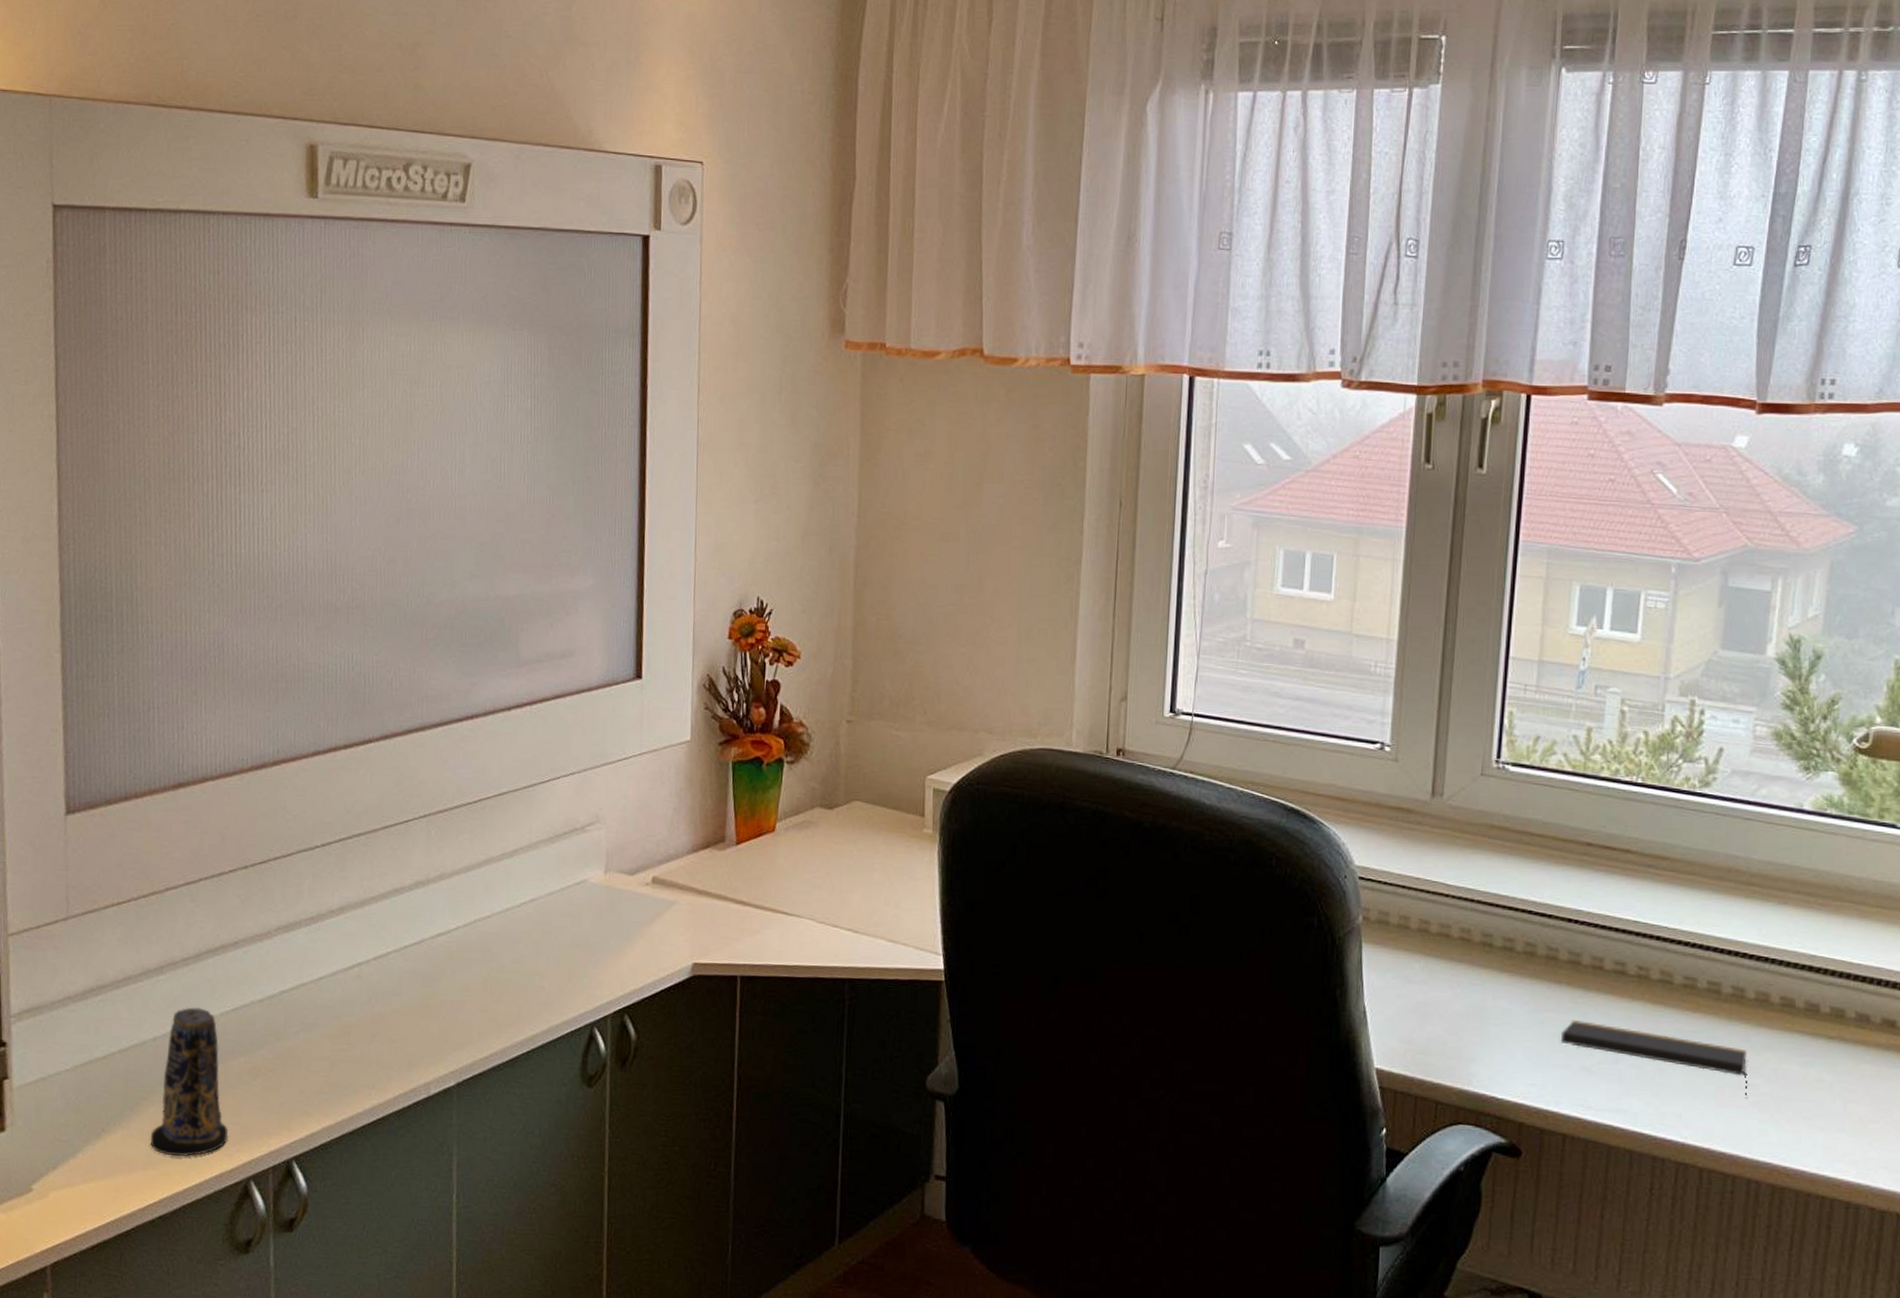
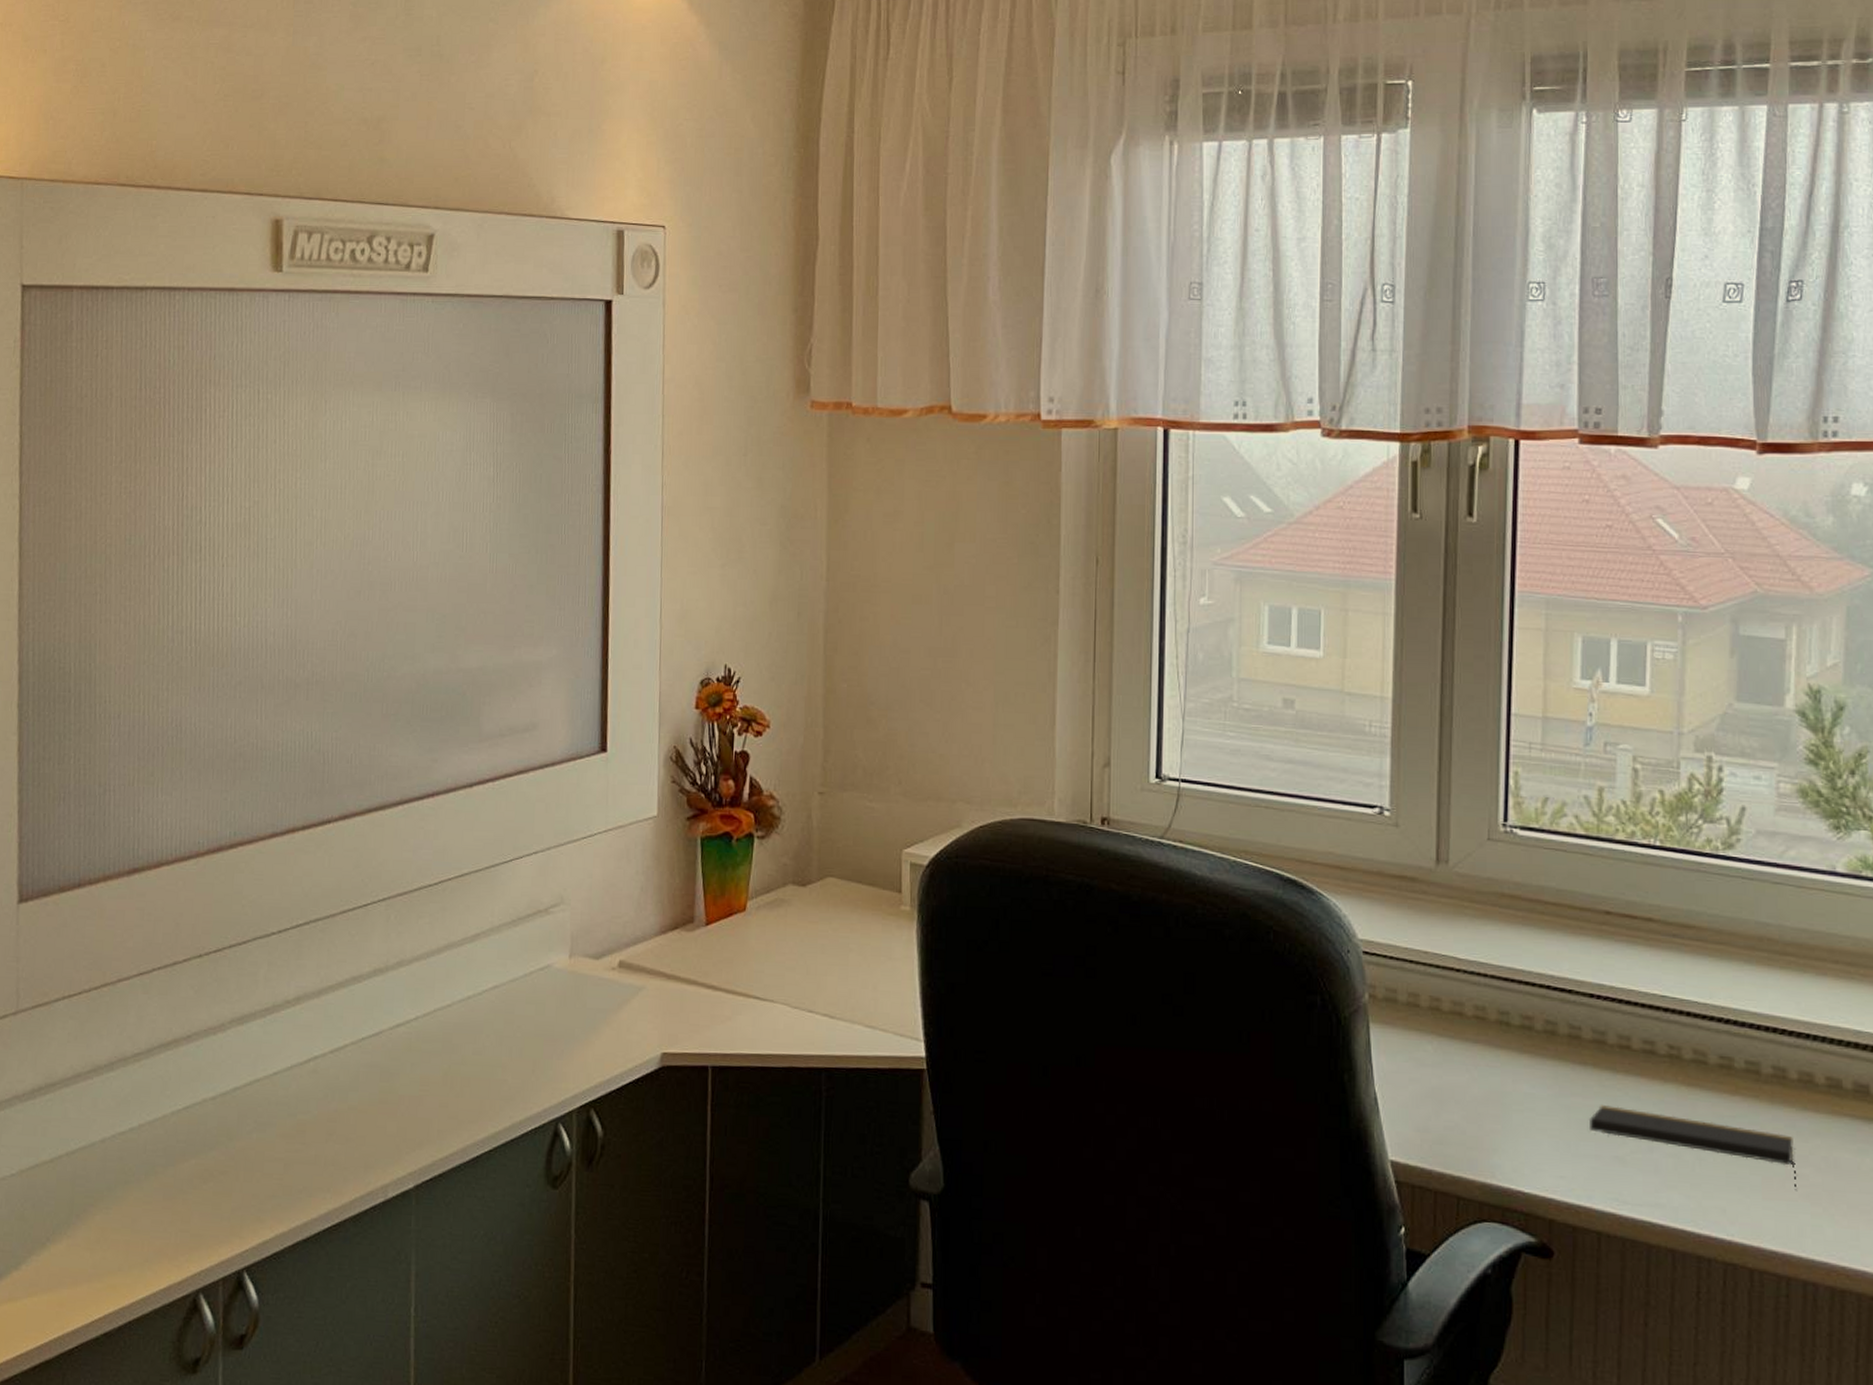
candle: present [150,1007,229,1157] -> none [96,1105,178,1268]

